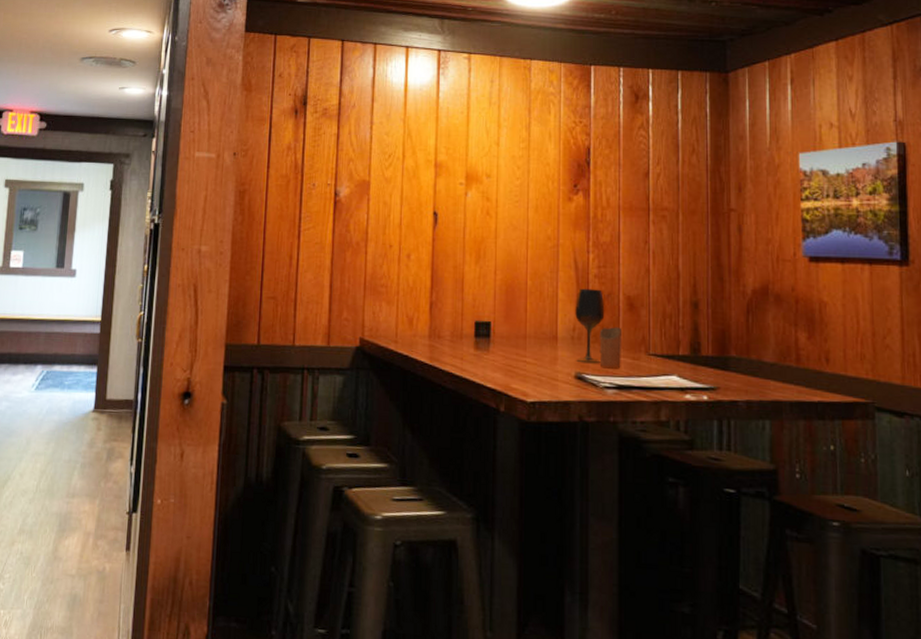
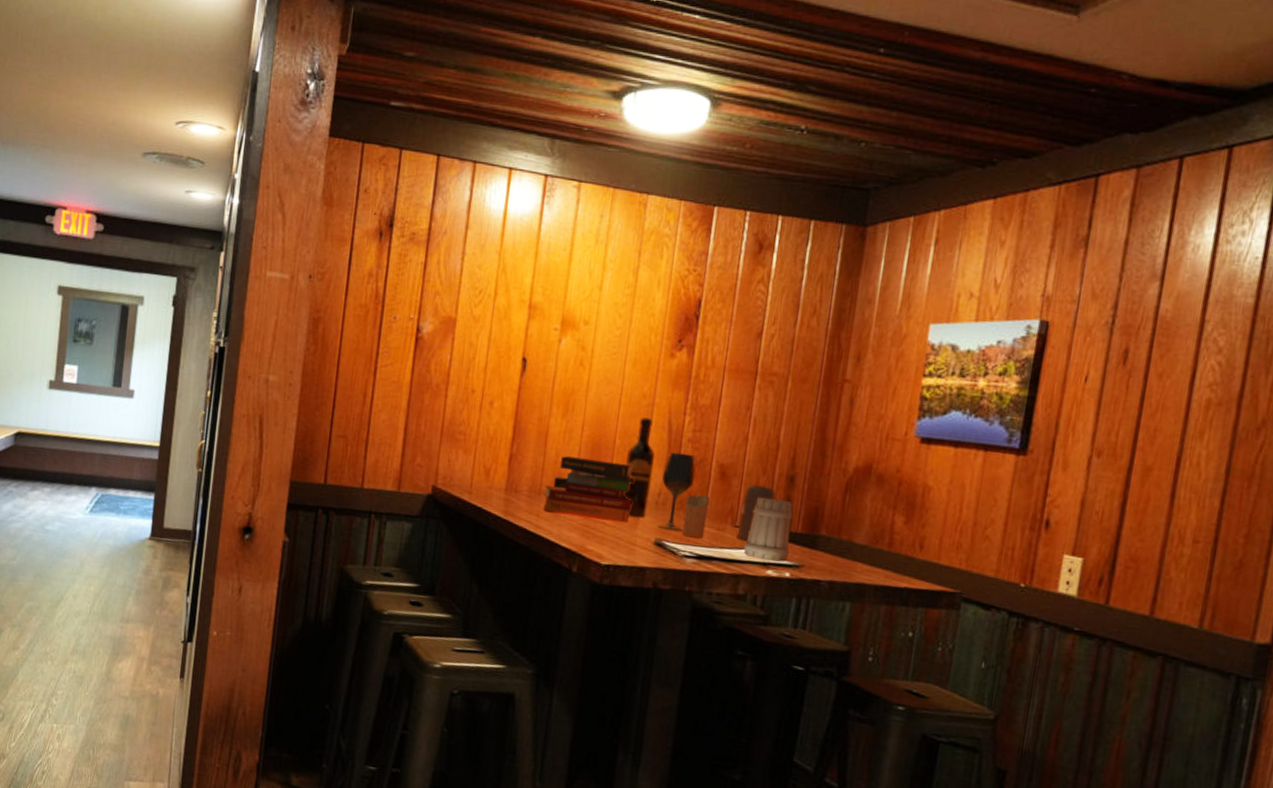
books: none [465,300,549,360] -> present [543,456,634,524]
wine bottle: none [539,258,566,355] -> present [623,417,656,520]
beer mug: none [652,313,685,369] -> present [736,484,777,542]
beer mug: none [660,324,704,386] -> present [743,496,793,562]

